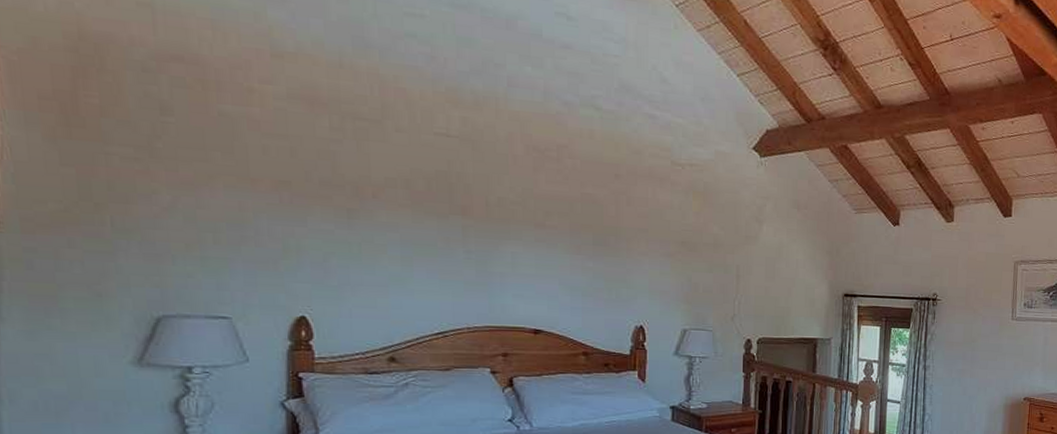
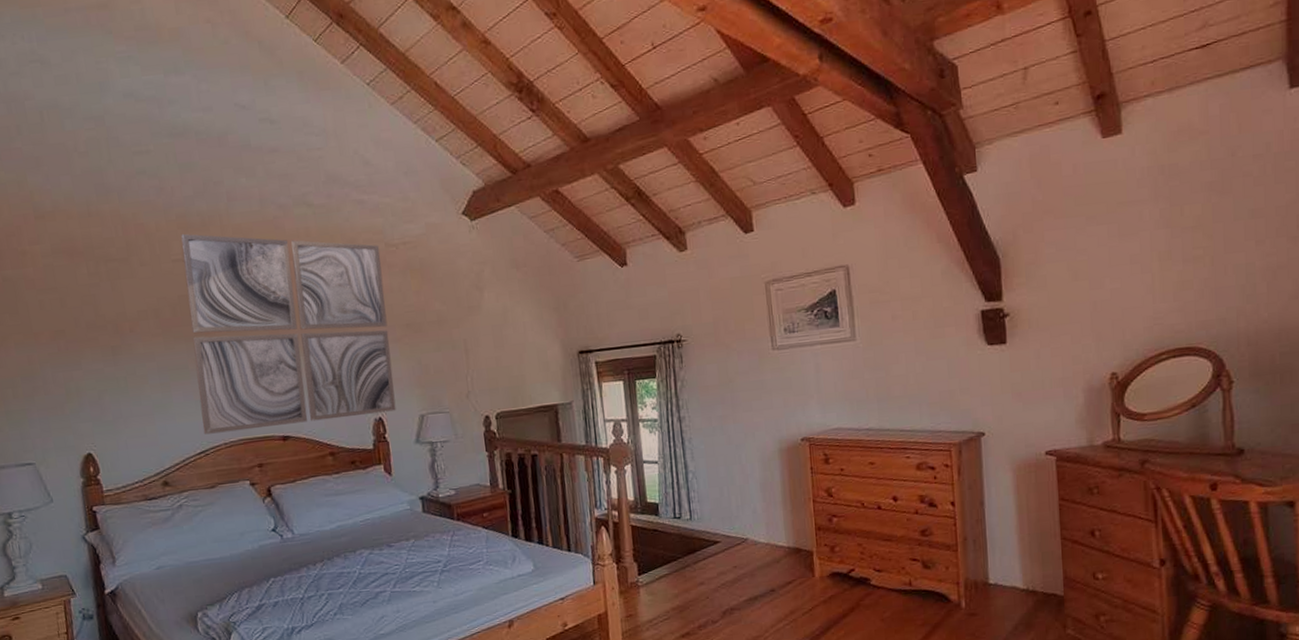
wall art: none [444,108,665,322] -> present [180,233,397,435]

